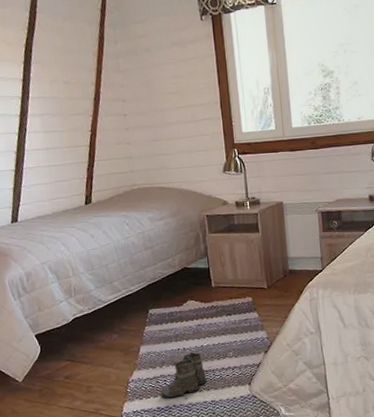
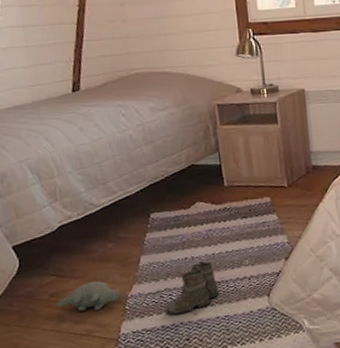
plush toy: none [69,367,124,392] -> present [55,281,122,311]

